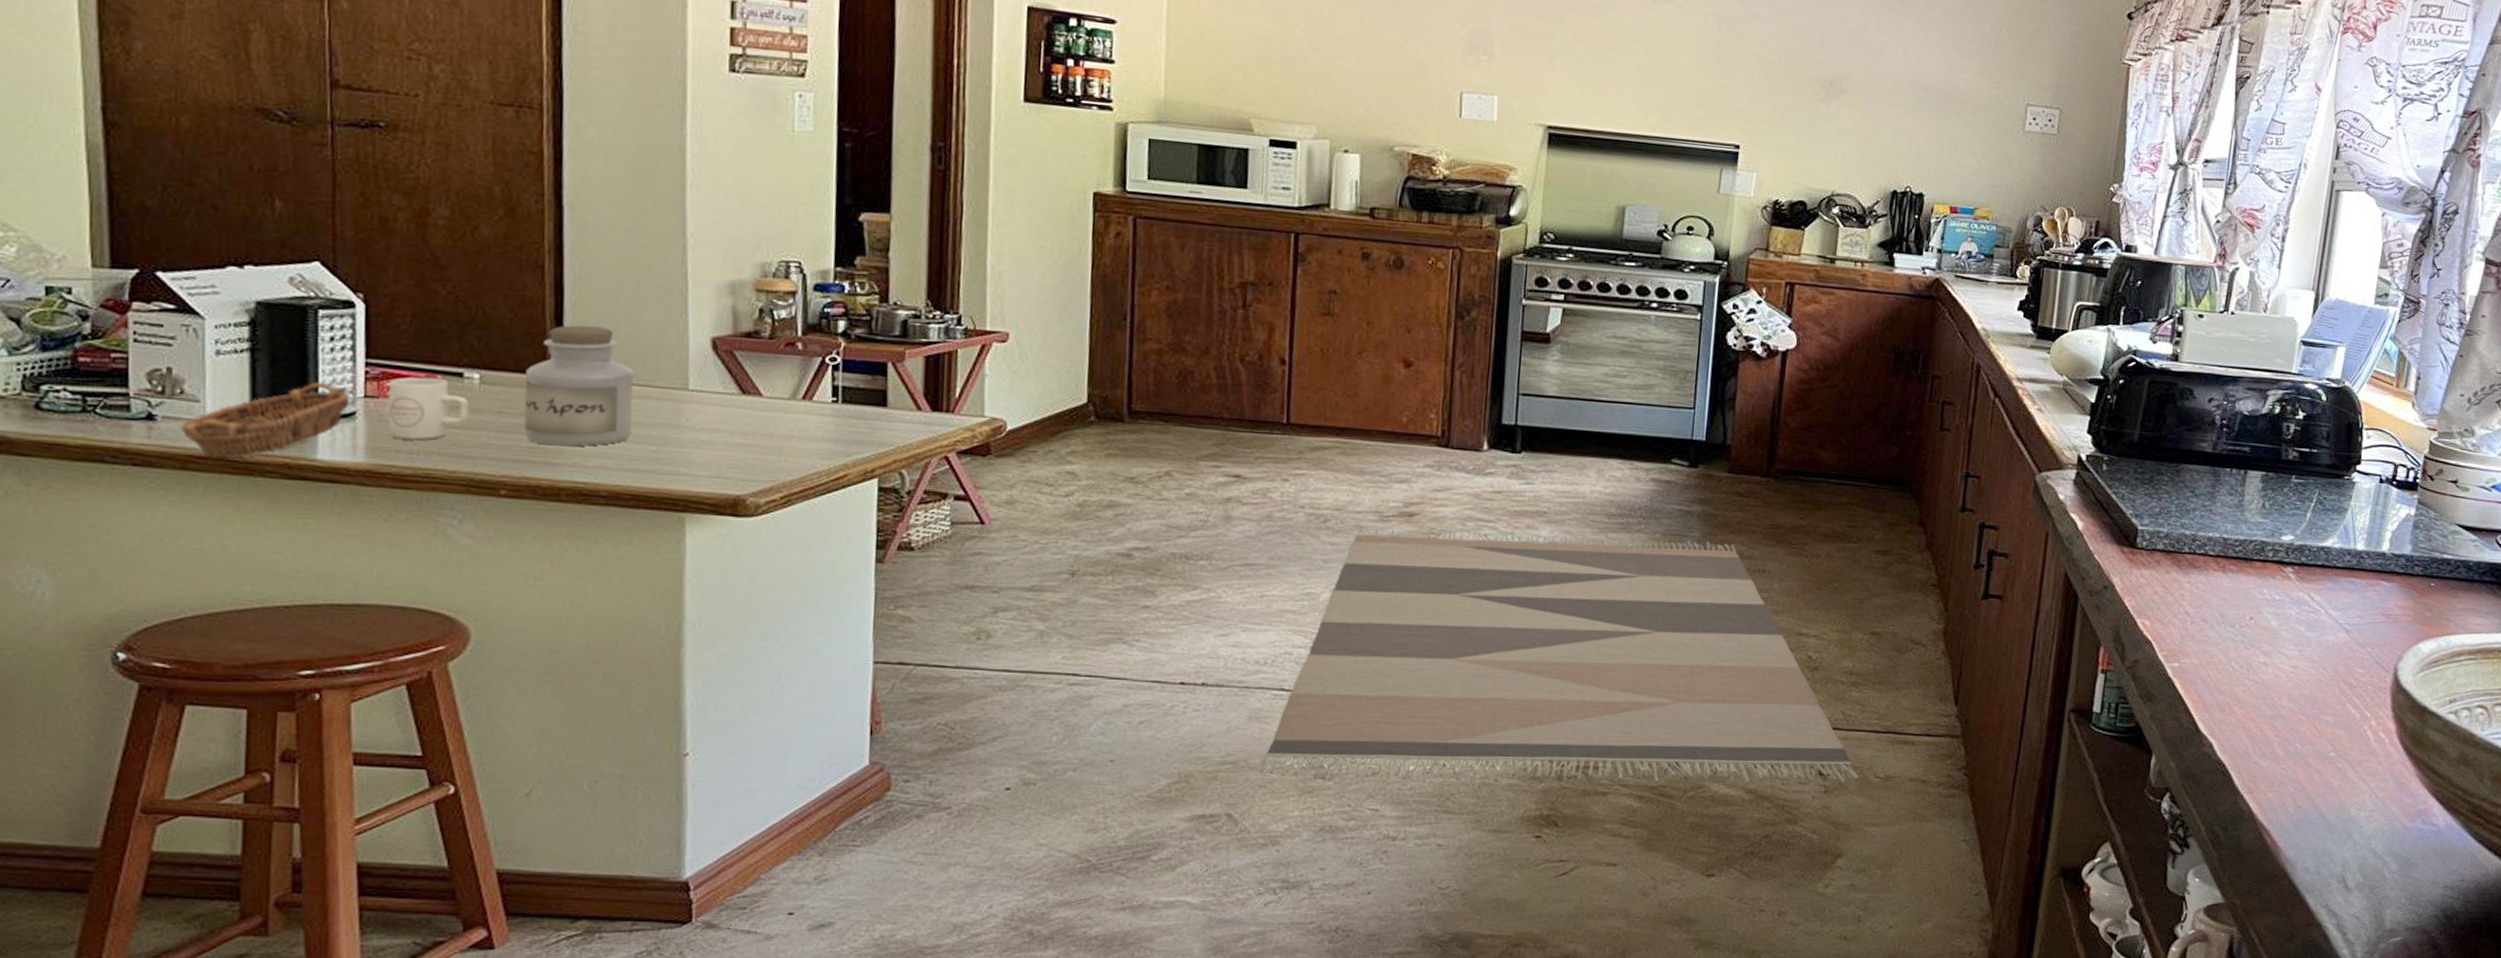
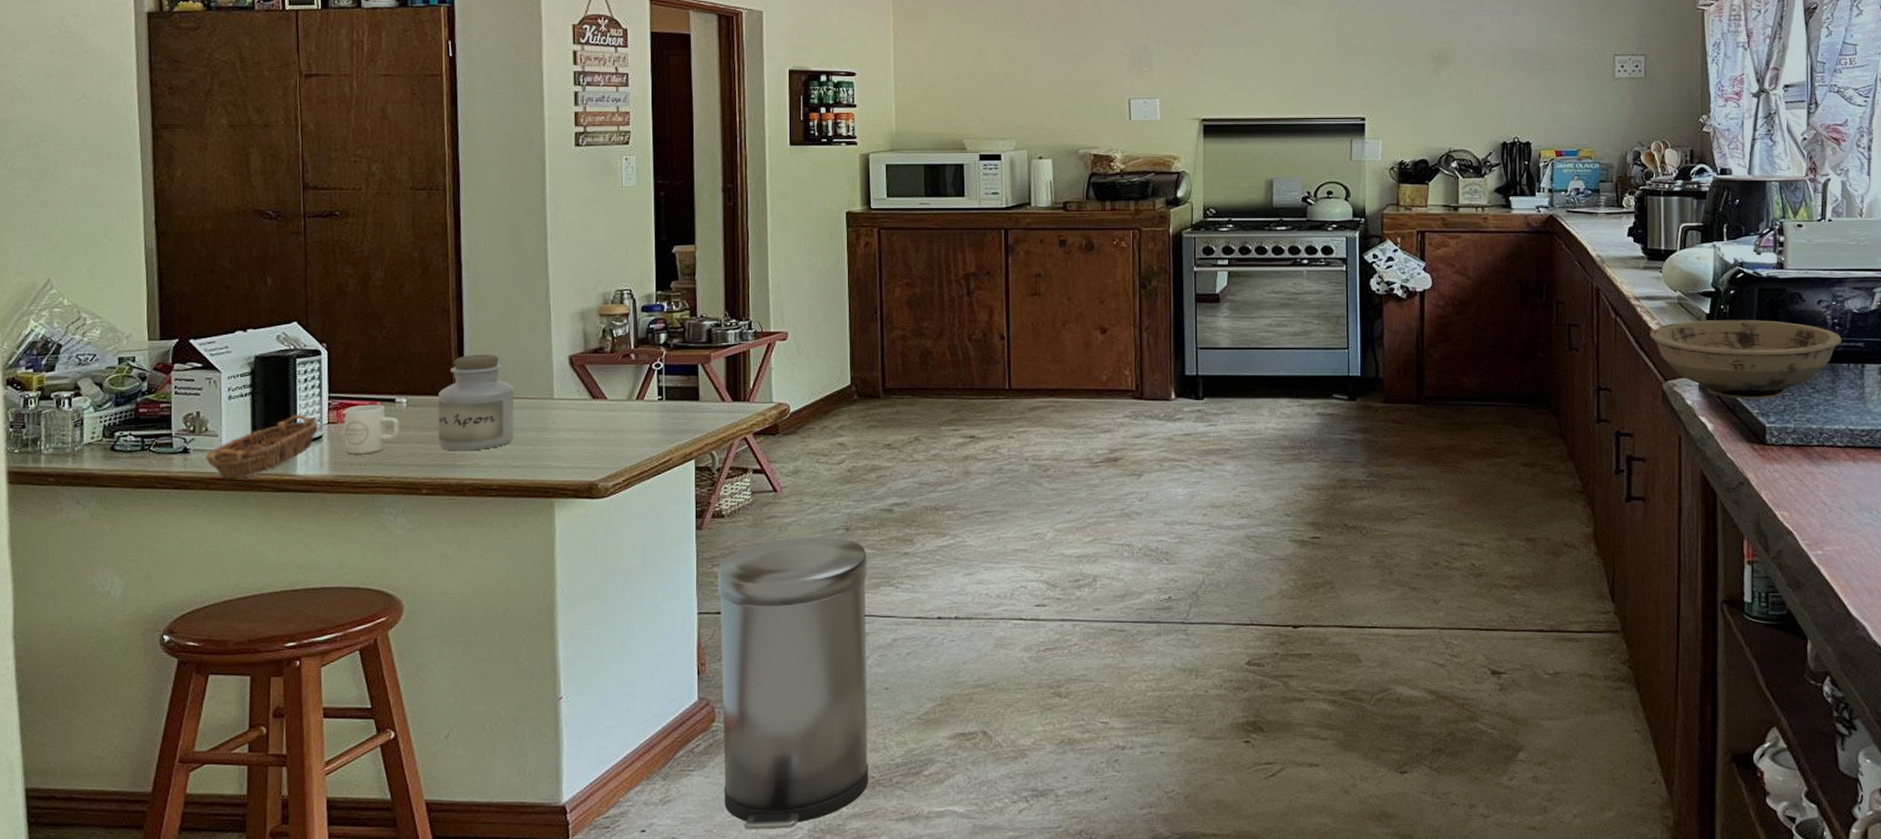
pedal bin: none [897,580,1096,916] -> present [717,537,869,830]
rug: present [1260,527,1860,784] -> none [1007,465,1531,697]
bowl: none [2029,409,2228,500] -> present [1650,320,1841,399]

